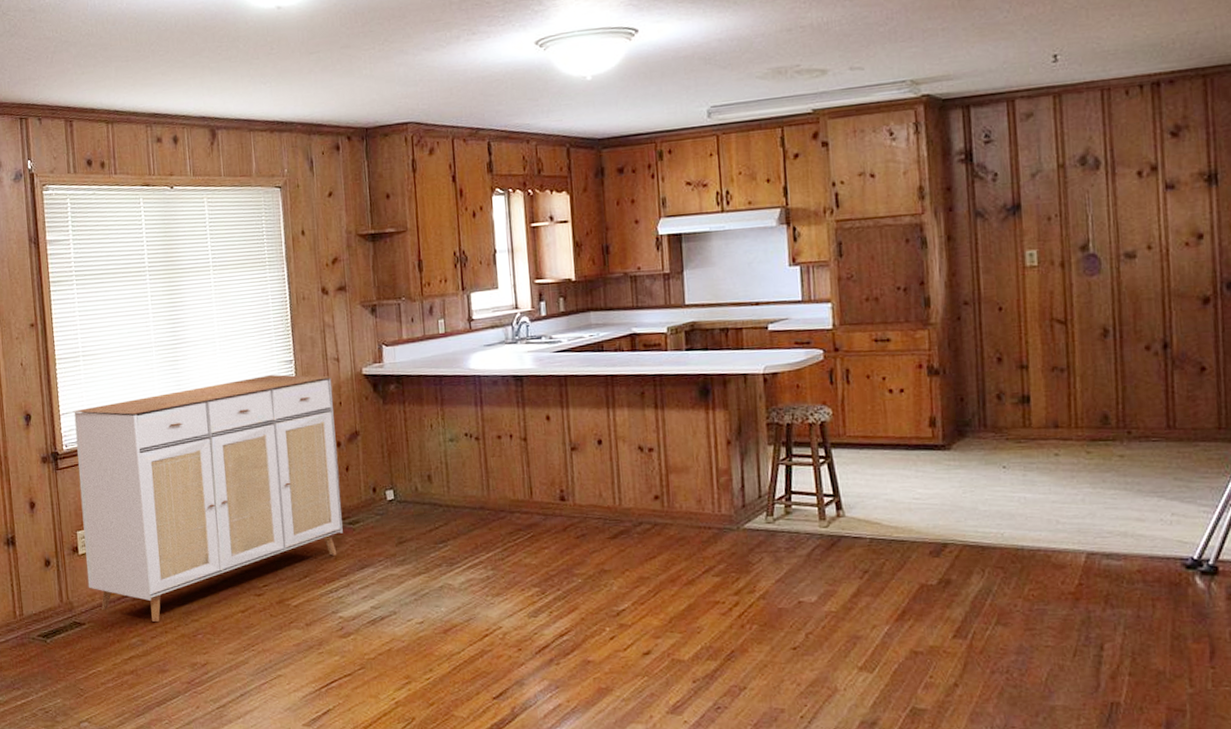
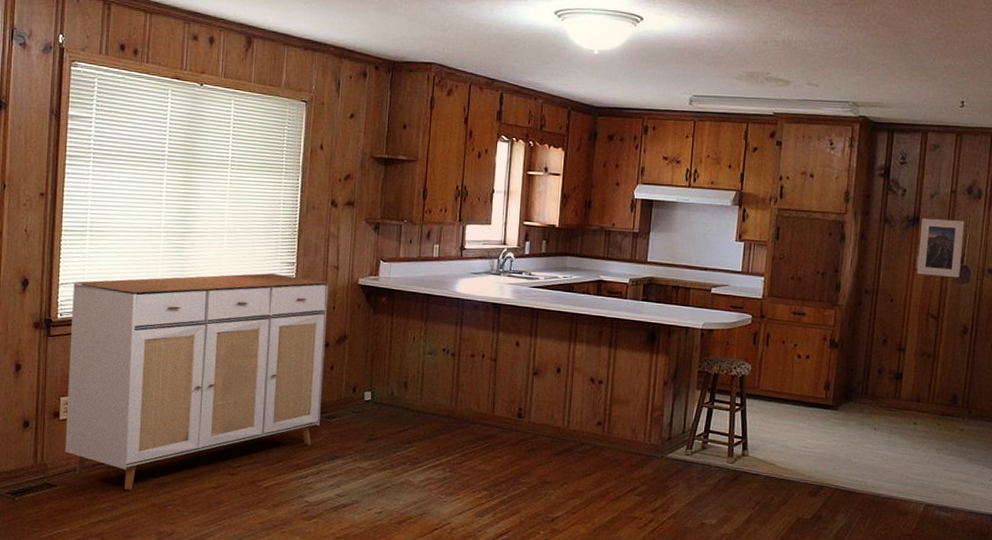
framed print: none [1024,199,1087,273] -> present [917,218,965,278]

